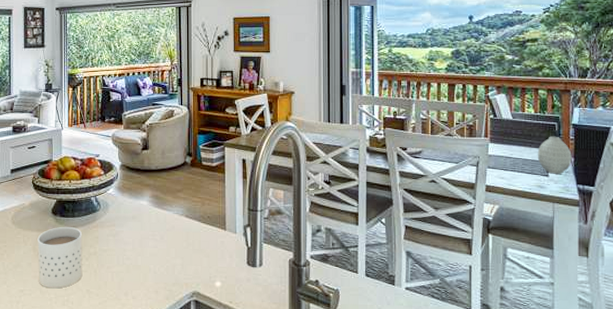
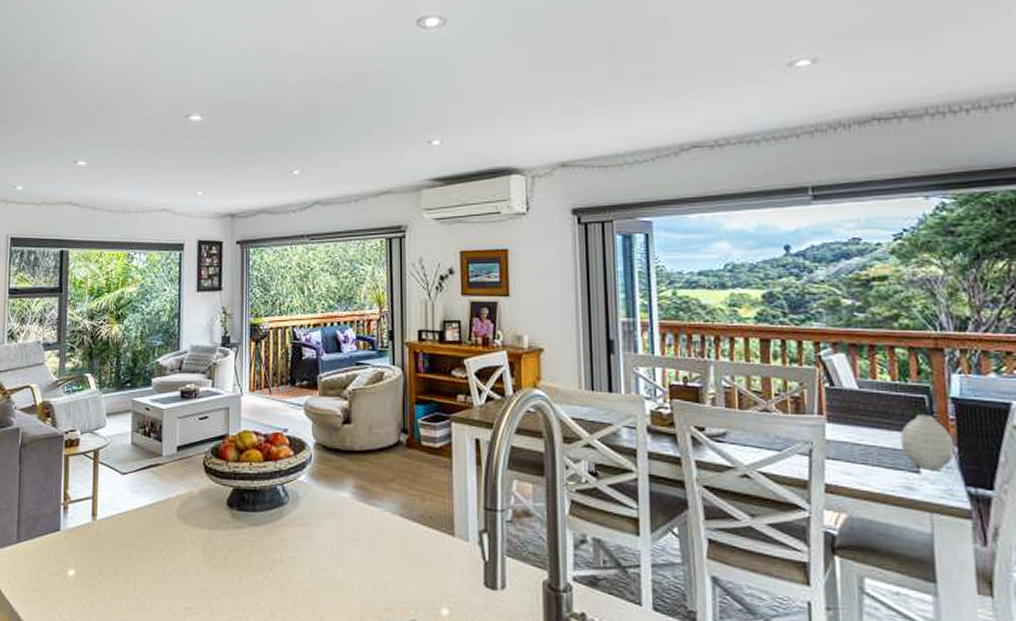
mug: present [37,226,83,289] -> none [208,523,265,608]

